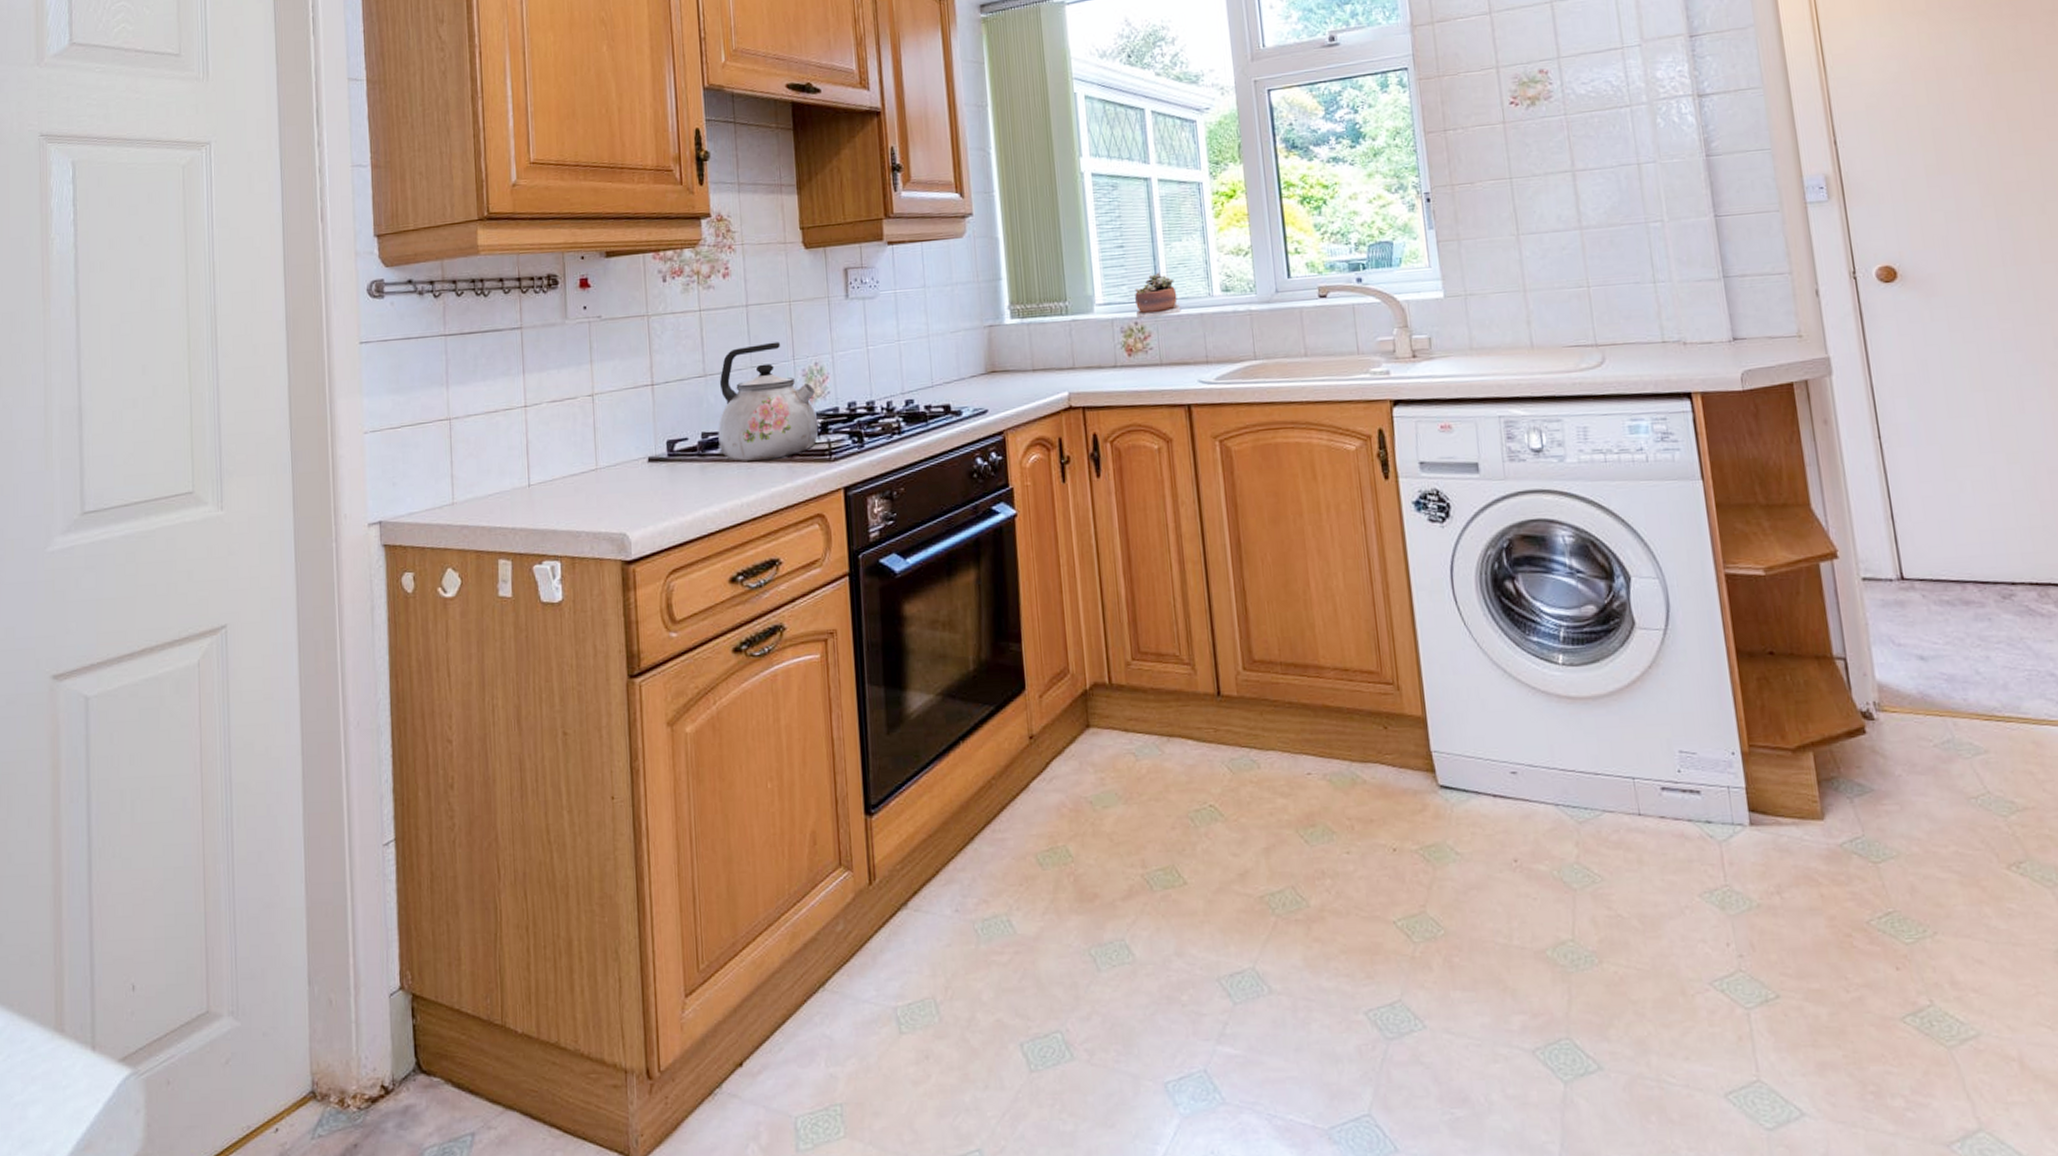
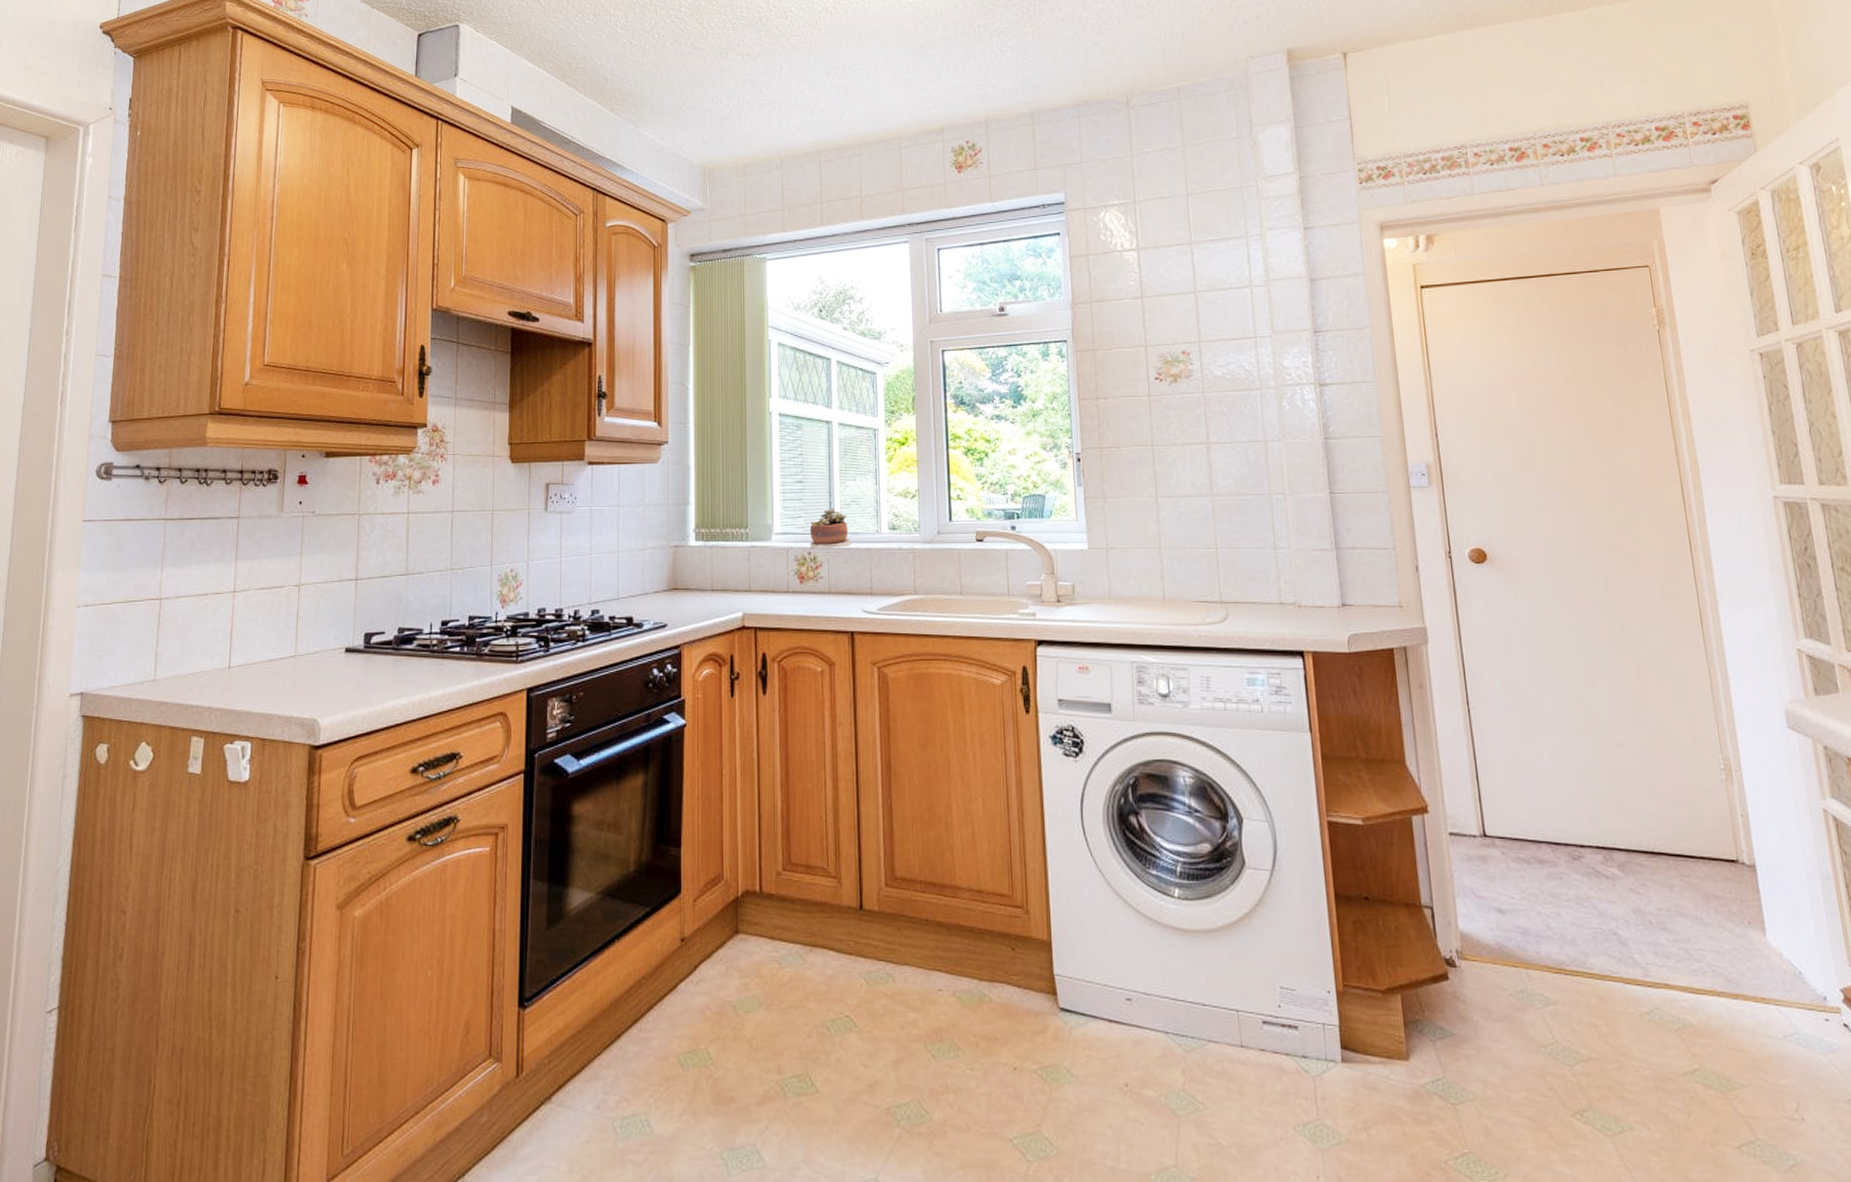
kettle: present [718,341,819,462] -> none [413,547,509,659]

